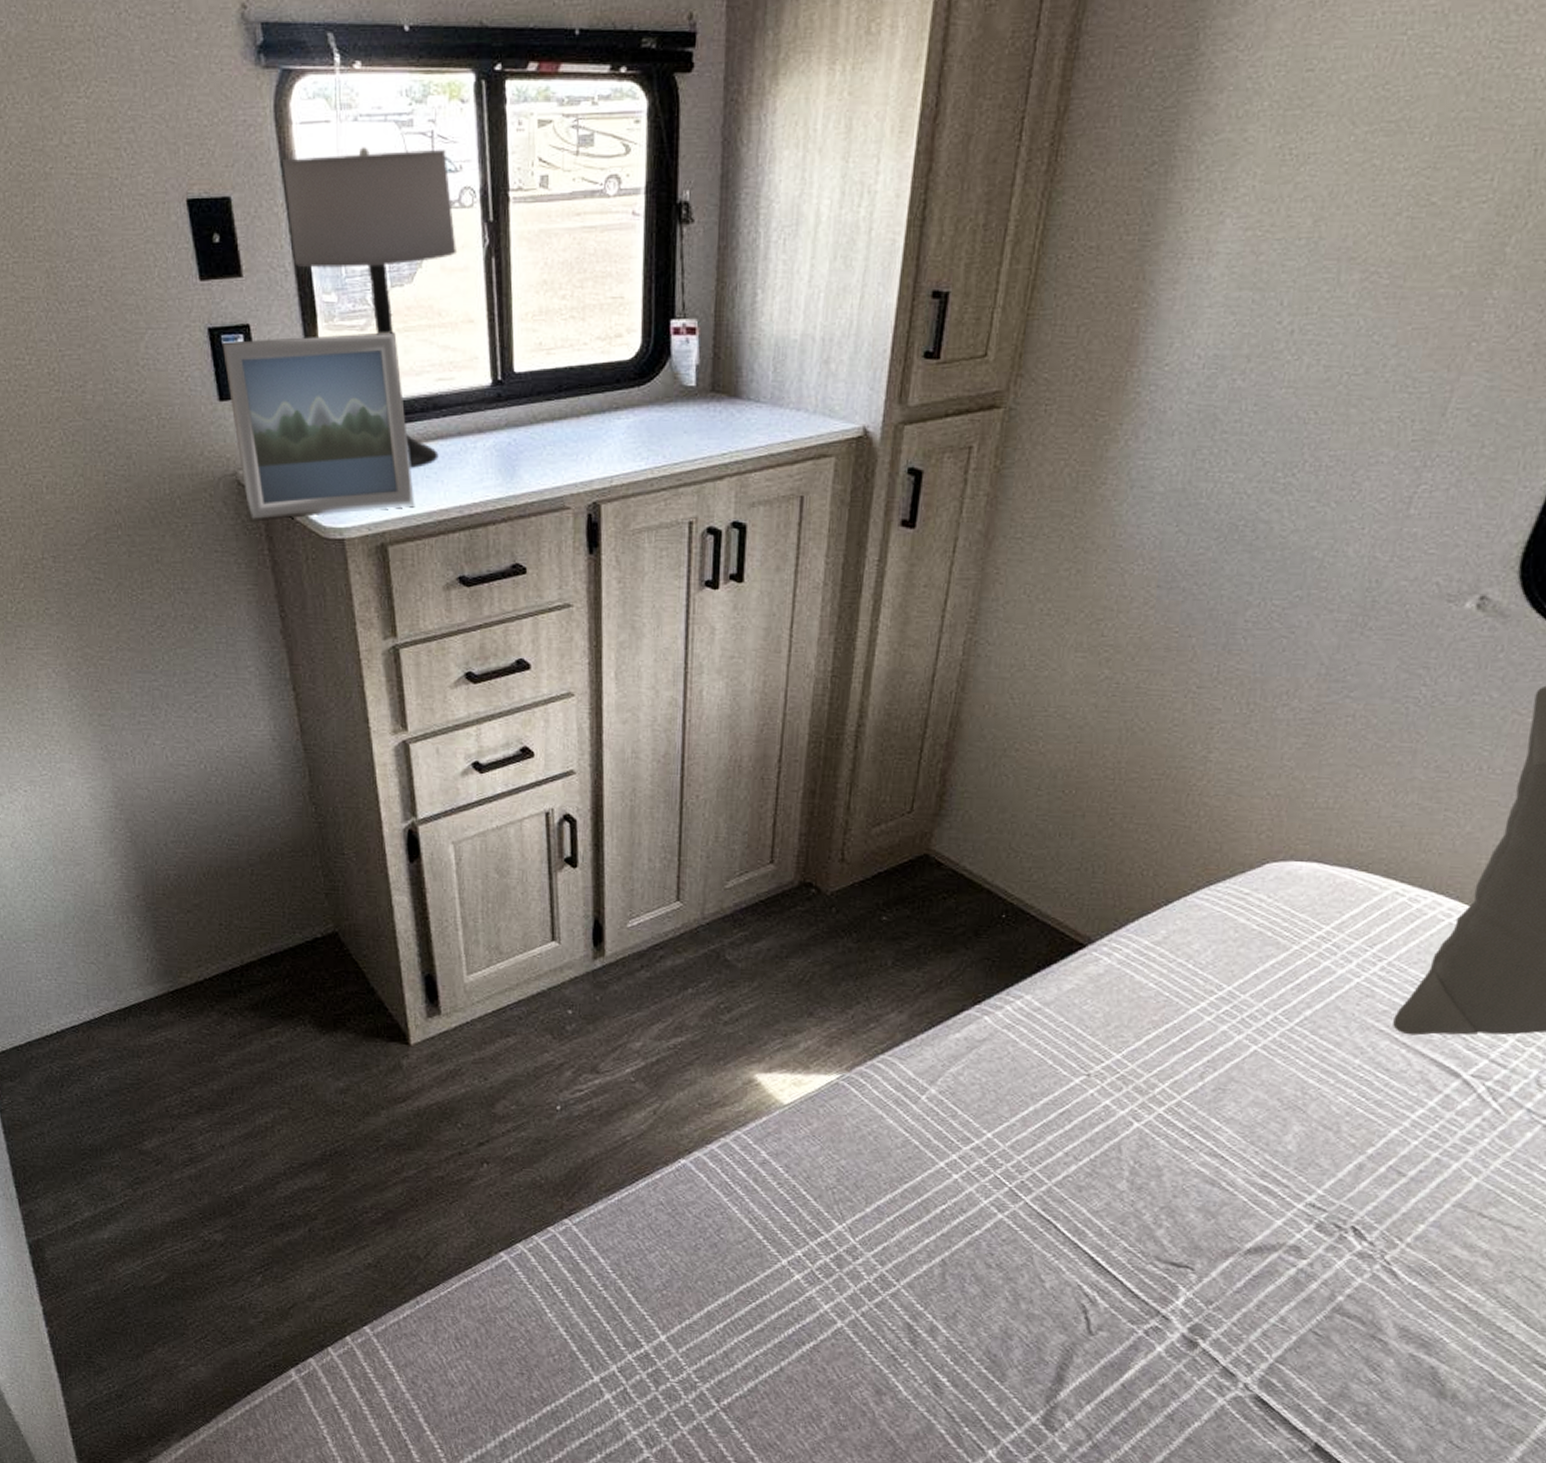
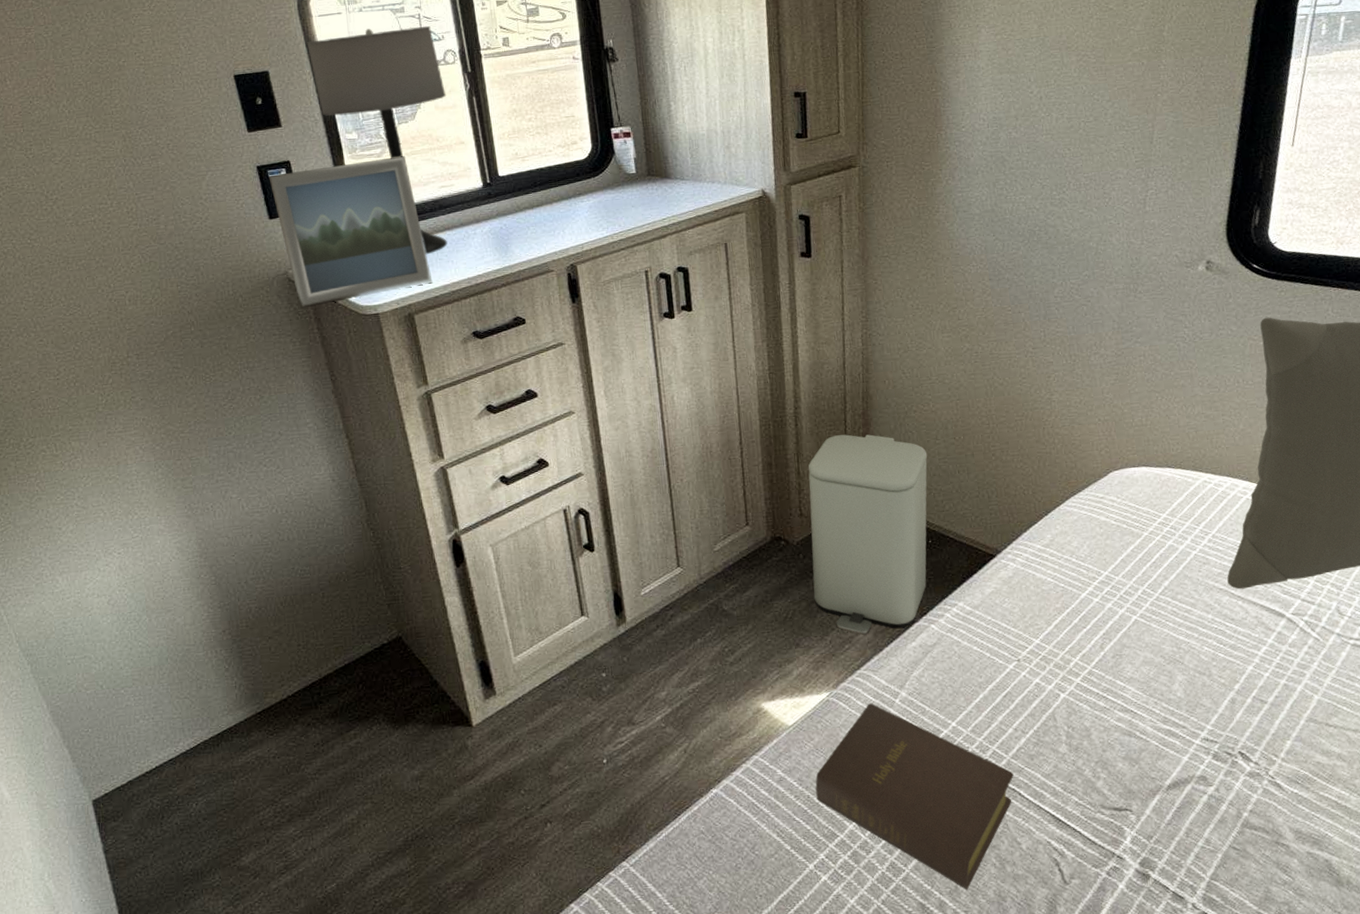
bible: none [803,1095,1053,1319] -> present [815,703,1014,890]
pedal bin: none [841,767,1023,1015] -> present [807,434,928,635]

